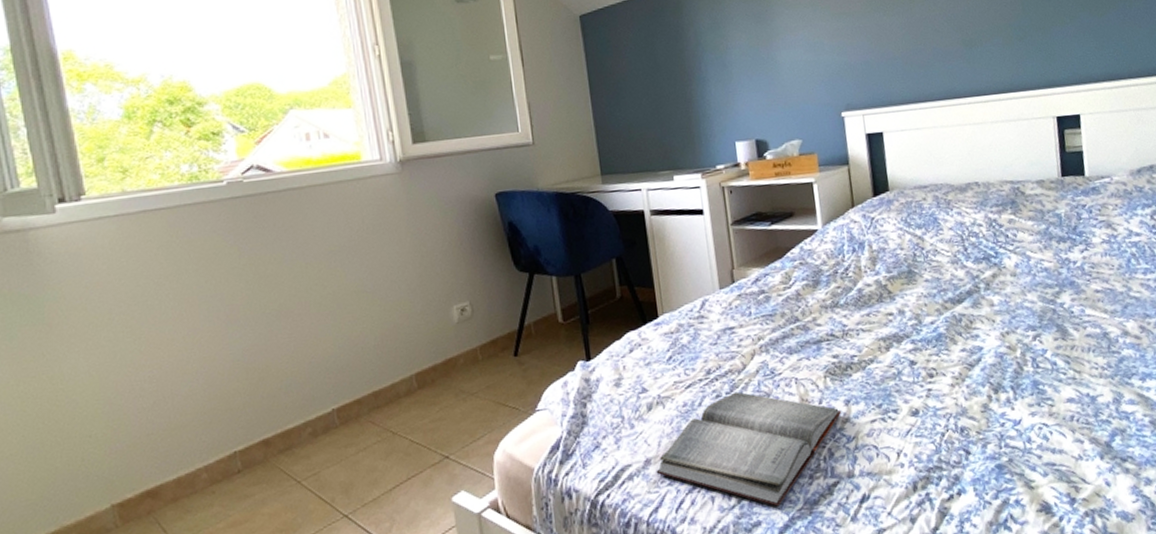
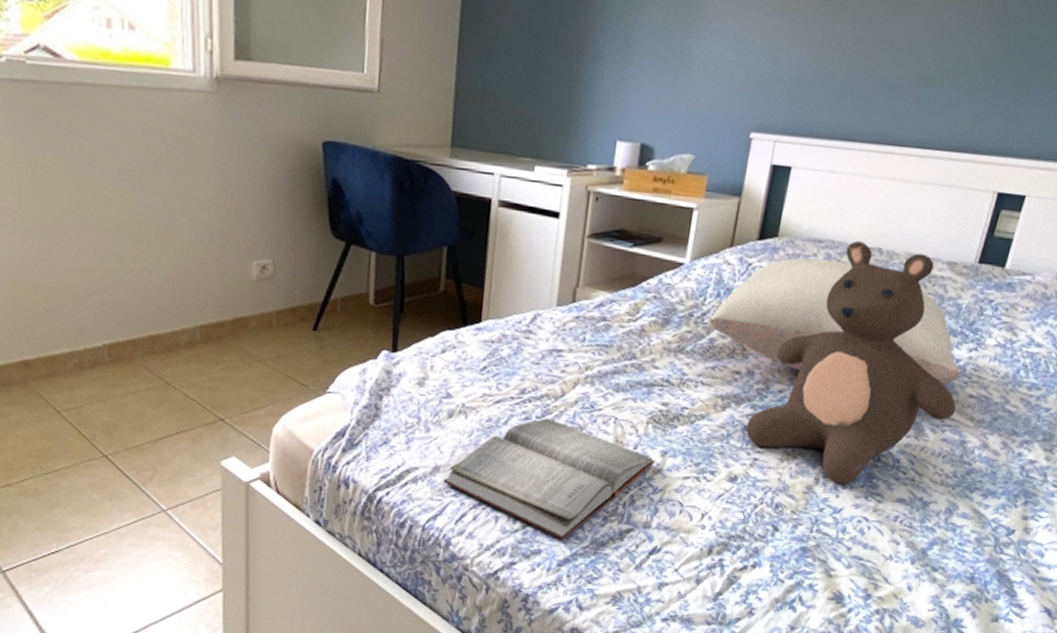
pillow: none [851,199,1083,301] -> present [708,257,963,384]
teddy bear: none [911,179,1089,397] -> present [745,241,957,484]

